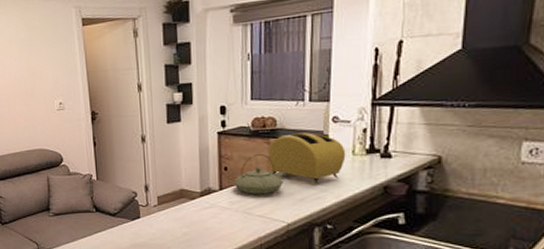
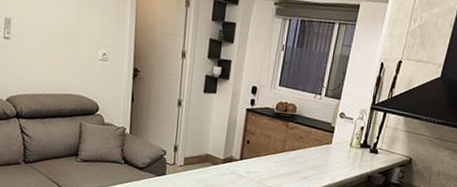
teapot: present [233,153,284,194] -> none [252,133,296,169]
toaster: present [269,133,346,184] -> none [284,121,346,166]

